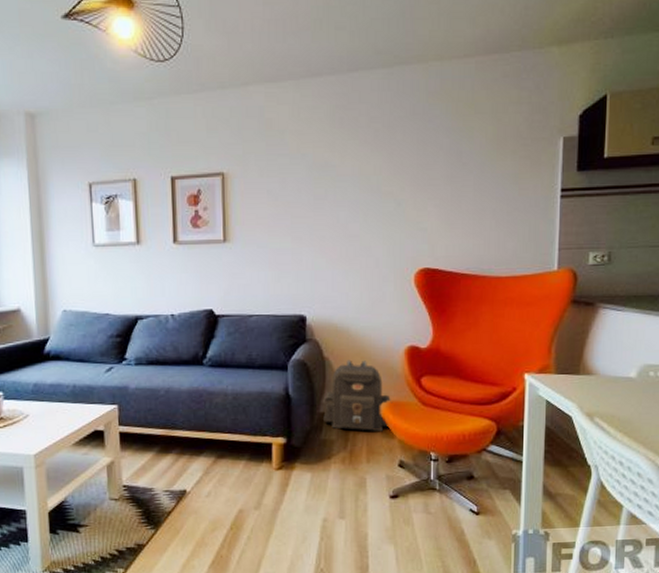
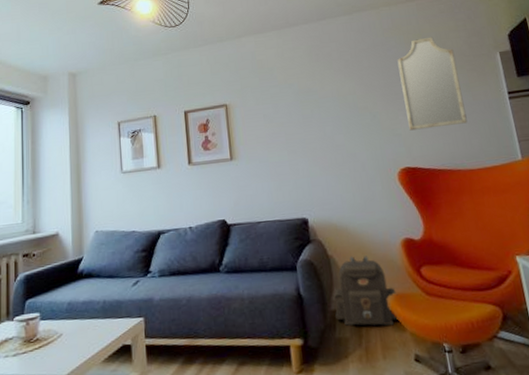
home mirror: none [437,108,510,226] -> present [397,36,468,131]

